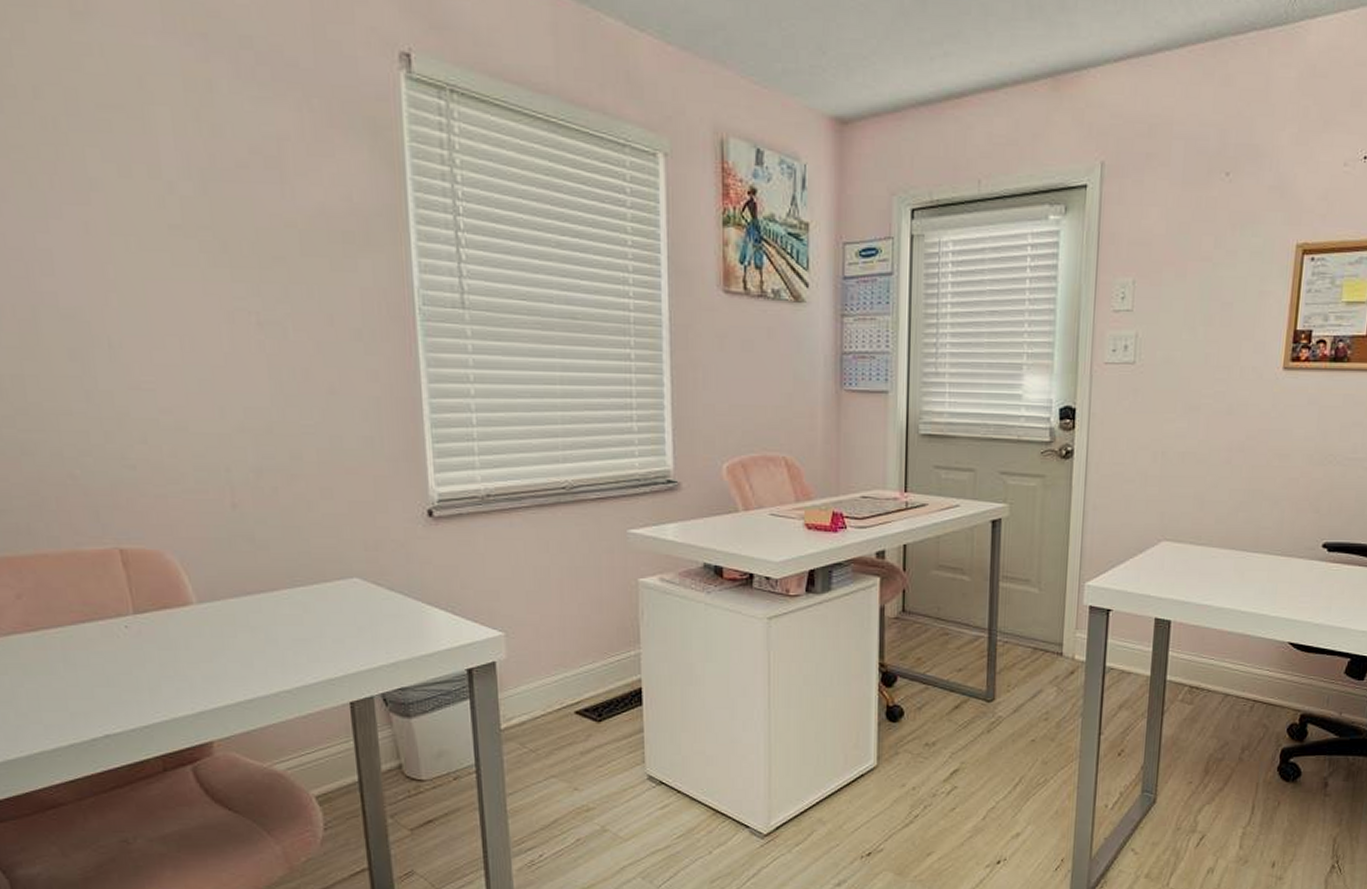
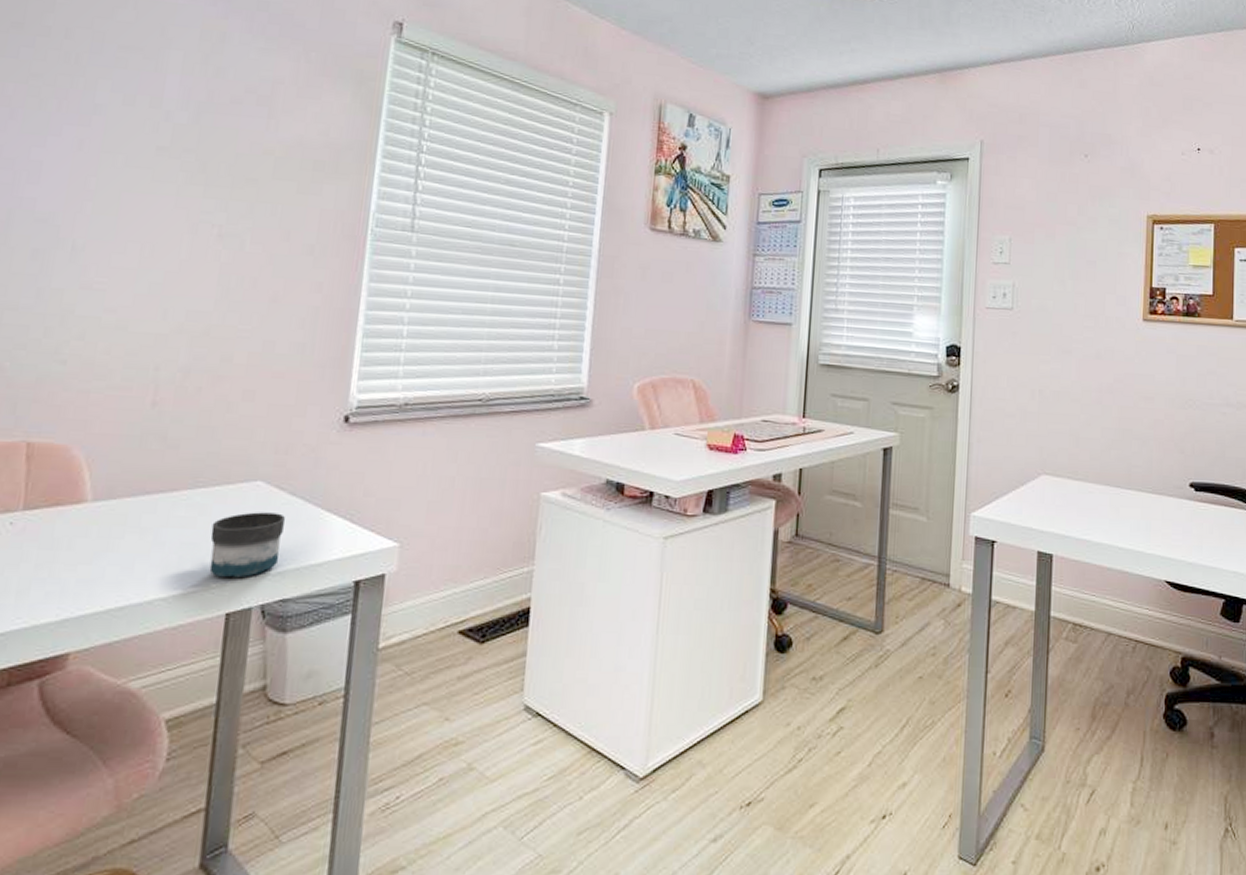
mug: none [318,608,389,670] -> present [209,512,285,579]

